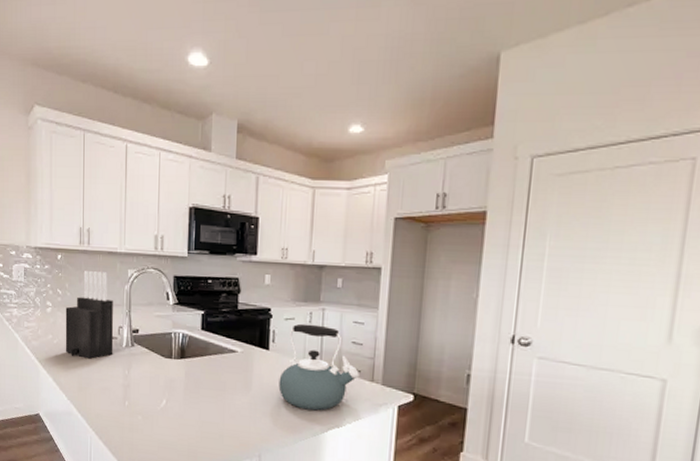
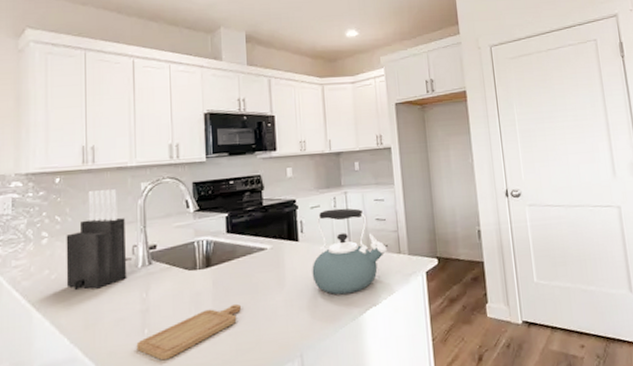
chopping board: none [118,396,208,431] -> present [136,303,241,361]

